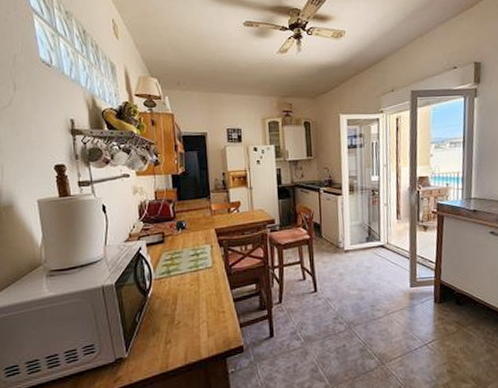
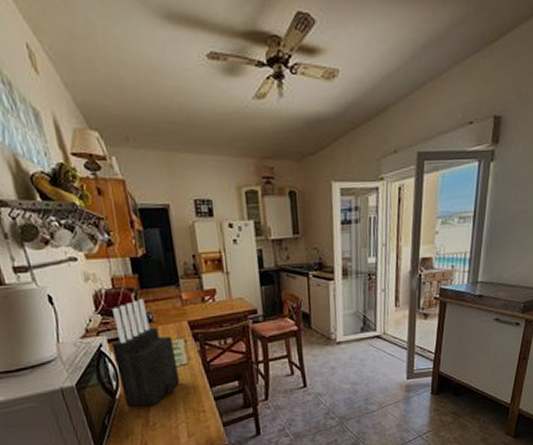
knife block: none [149,209,205,306] -> present [111,298,181,407]

